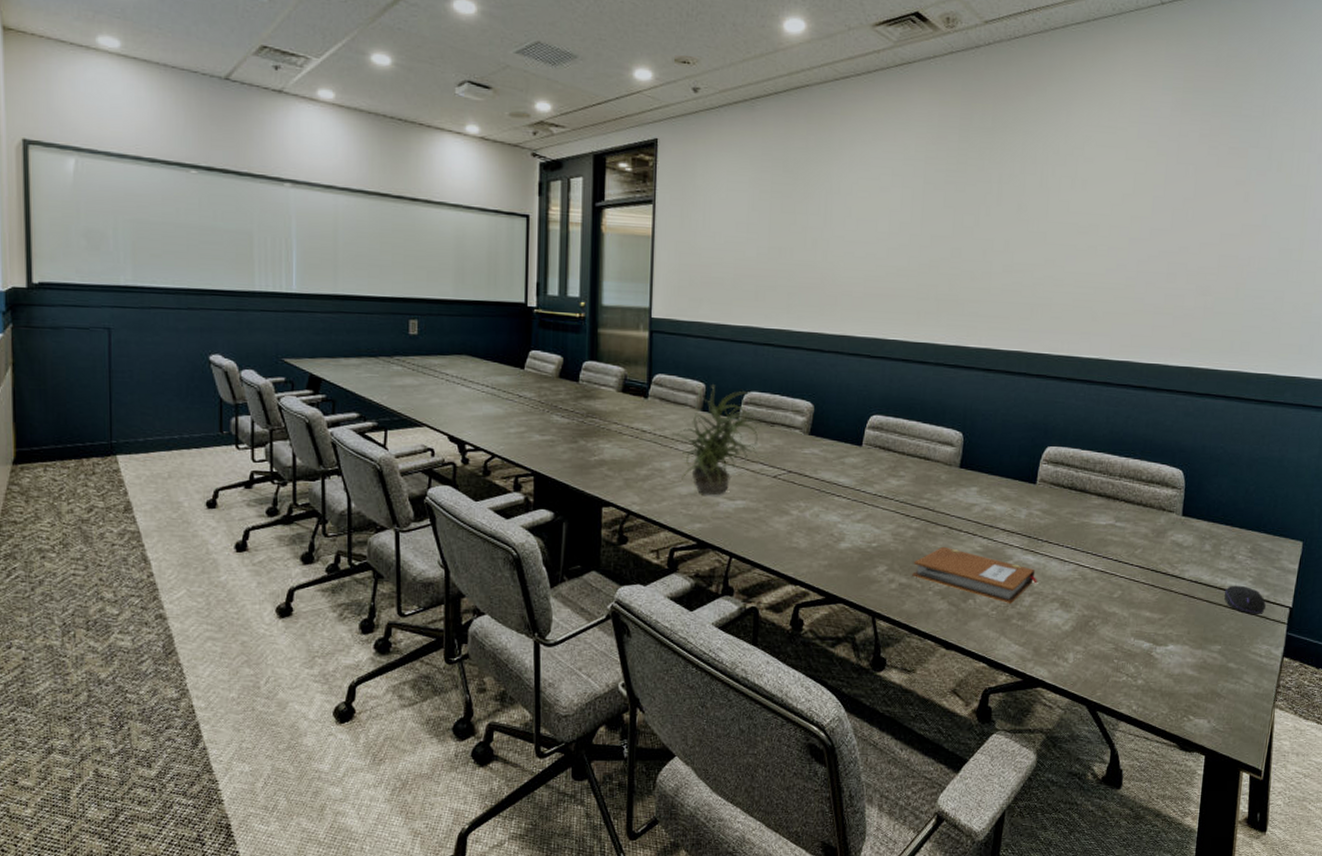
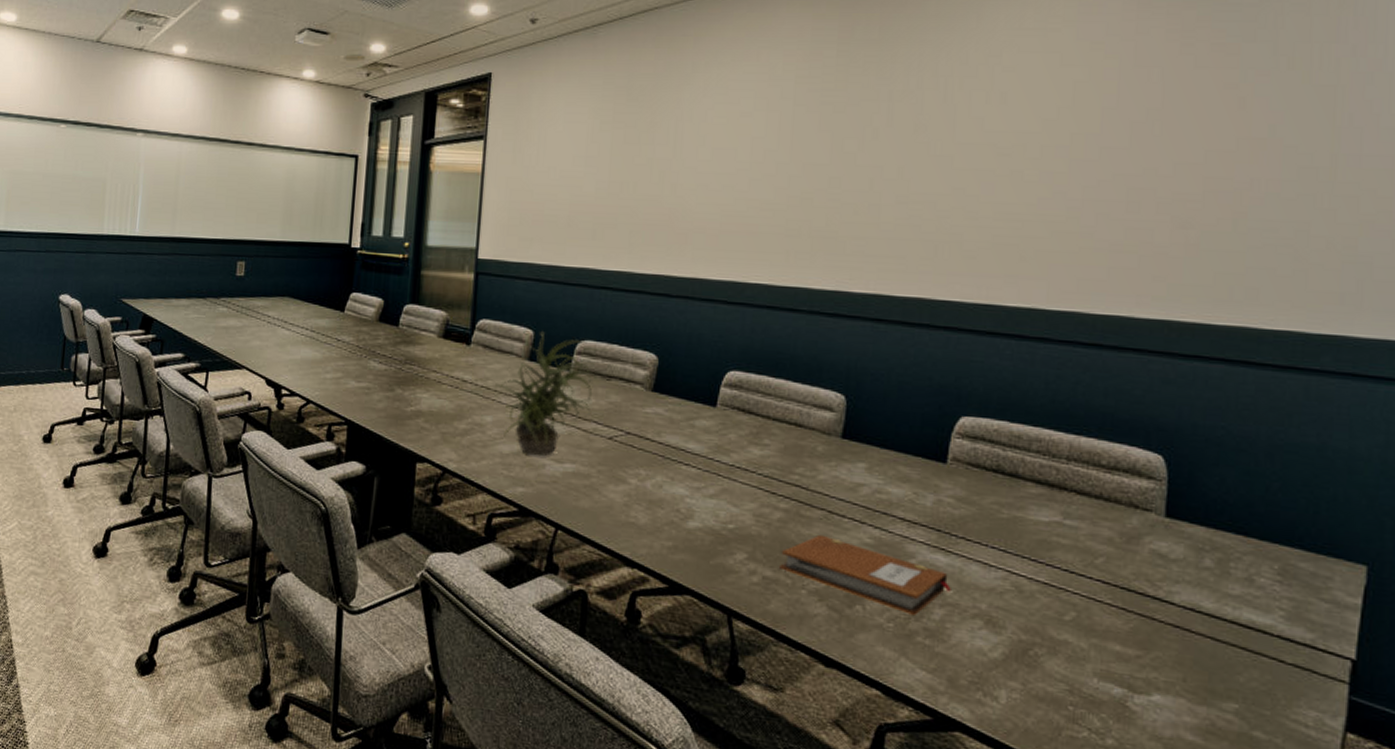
computer mouse: present [1224,585,1266,615] -> none [1240,618,1310,666]

